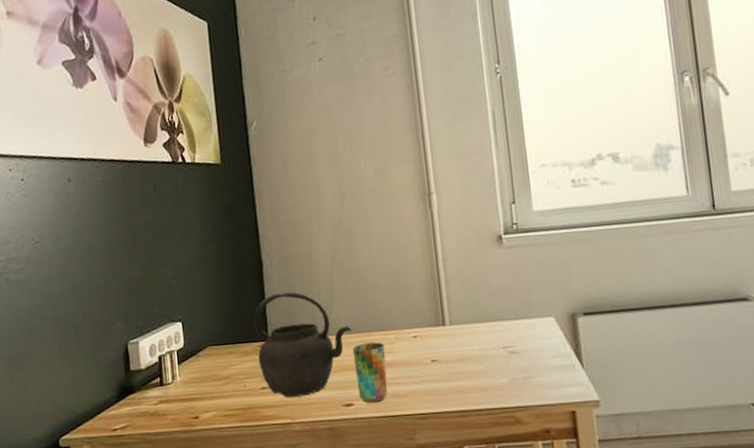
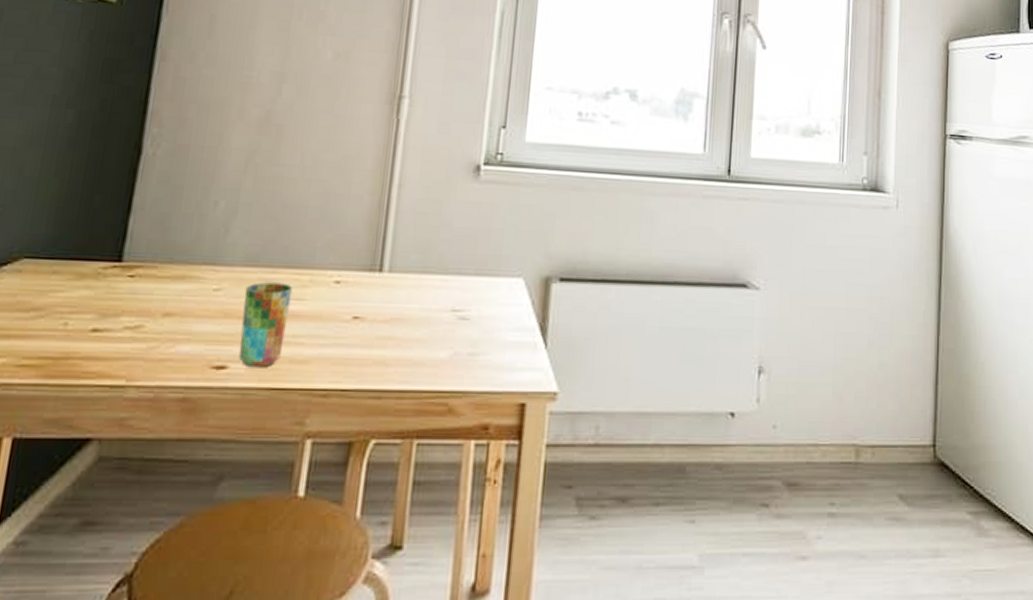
kettle: present [253,292,352,397] -> none [97,195,251,348]

